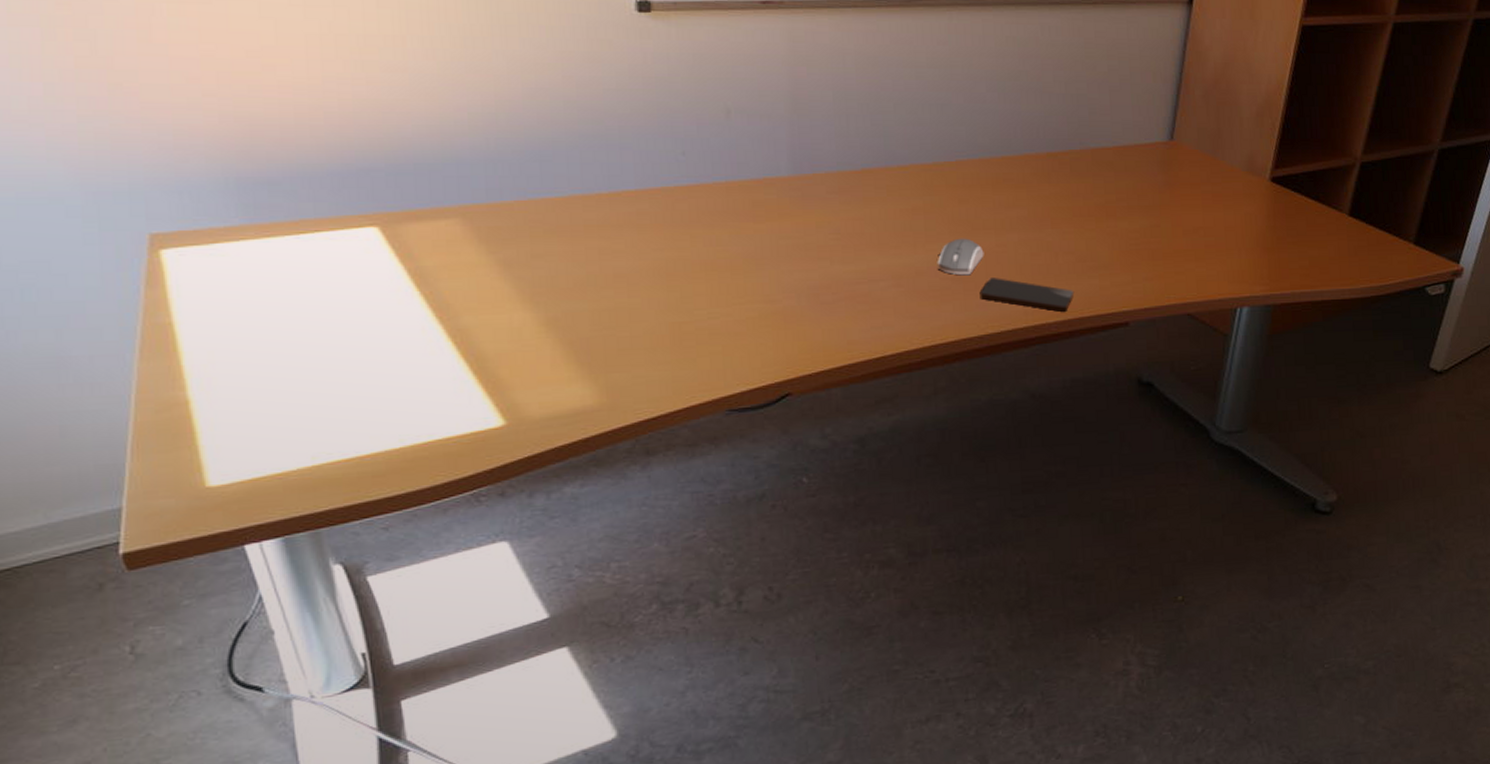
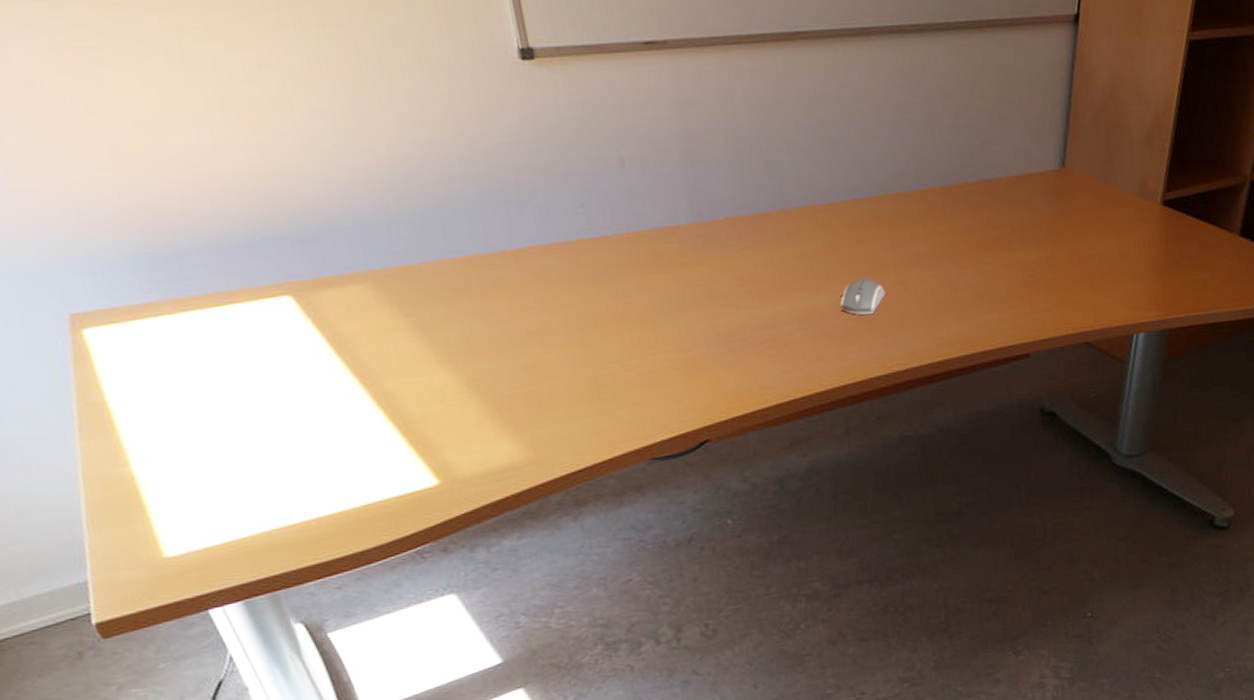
phone: present [979,278,1075,312] -> none [883,316,976,347]

